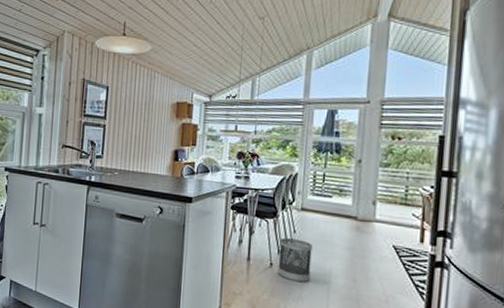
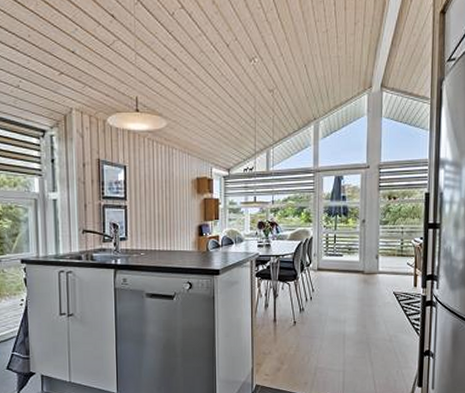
wastebasket: present [277,238,312,283] -> none [301,297,329,335]

